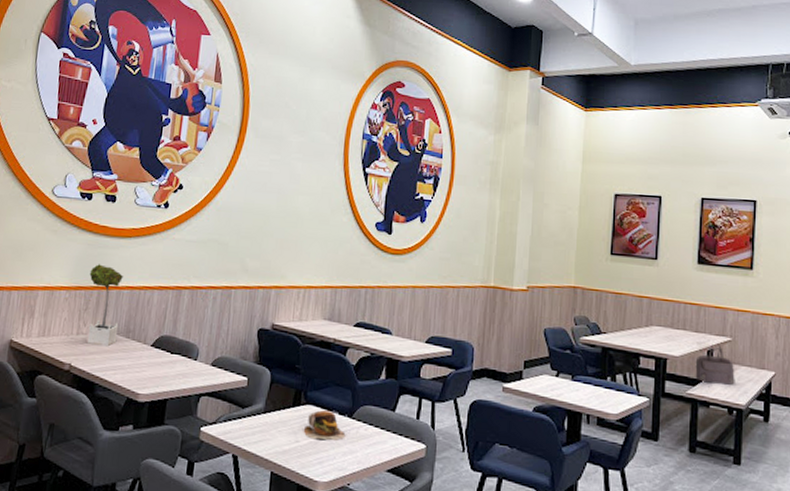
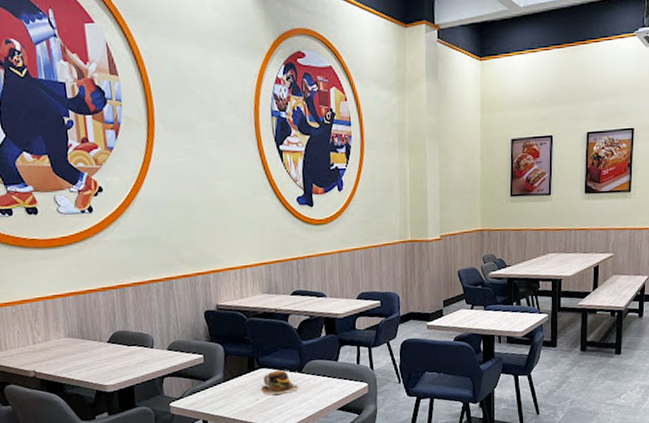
potted tree: present [86,264,123,347] -> none [30,276,74,351]
handbag: present [695,343,735,385] -> none [584,260,617,294]

